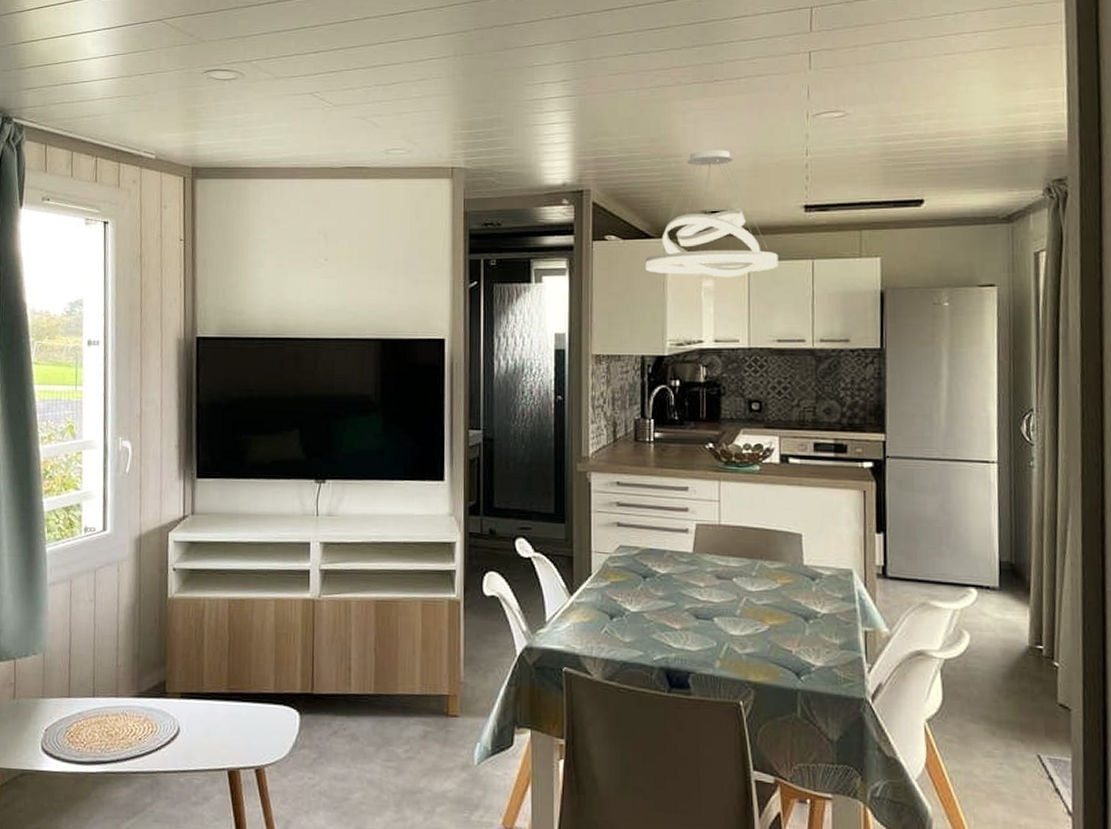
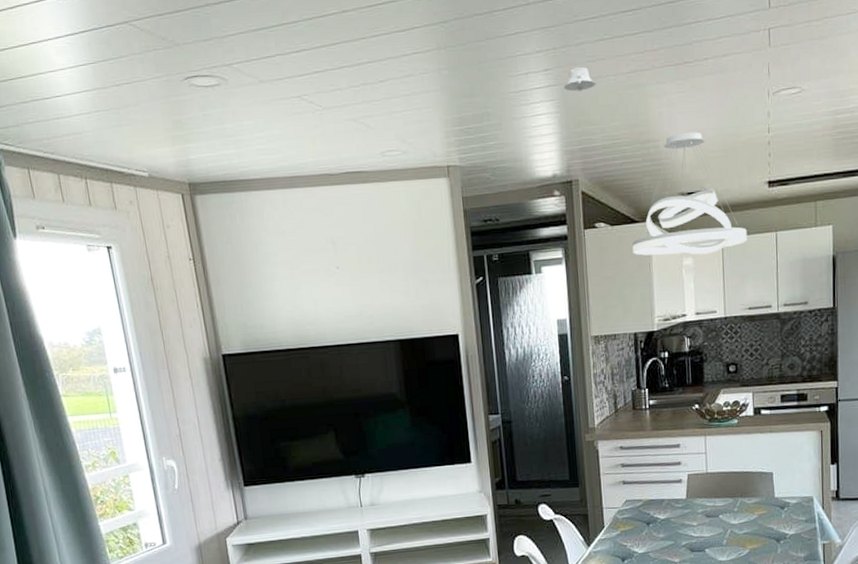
recessed light: none [581,80,617,103] -> present [563,67,596,92]

